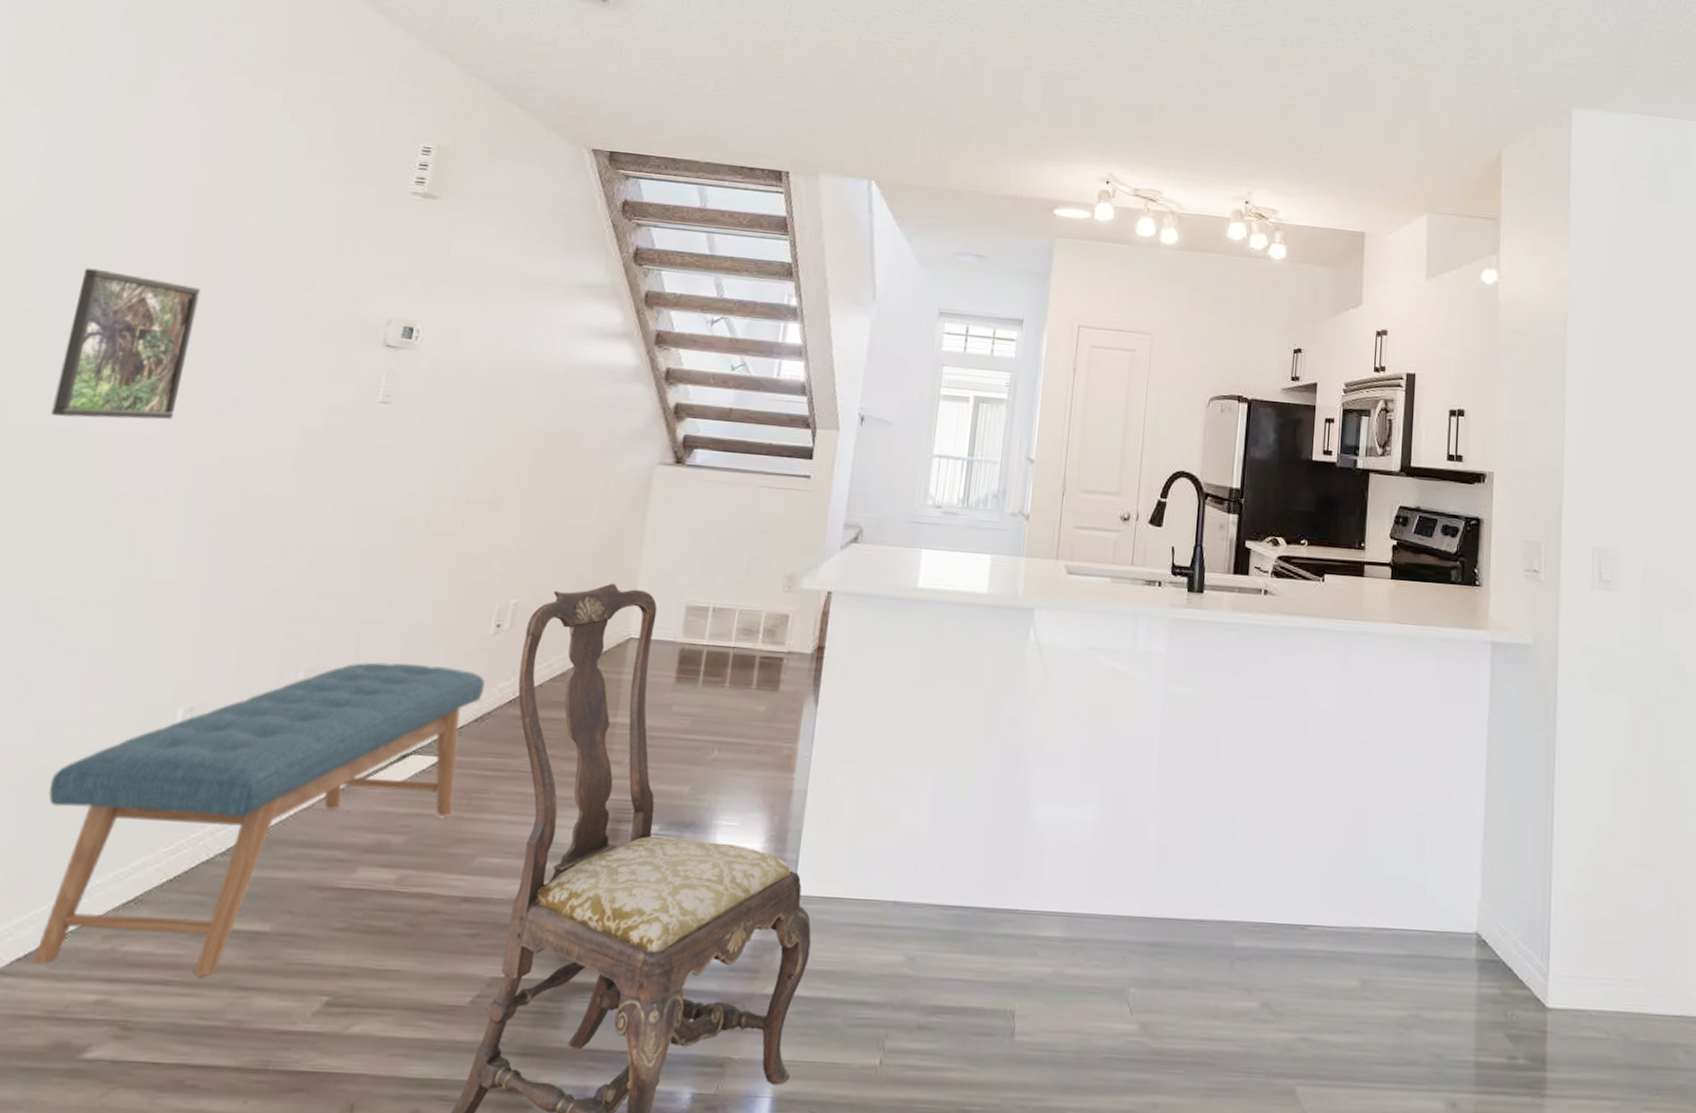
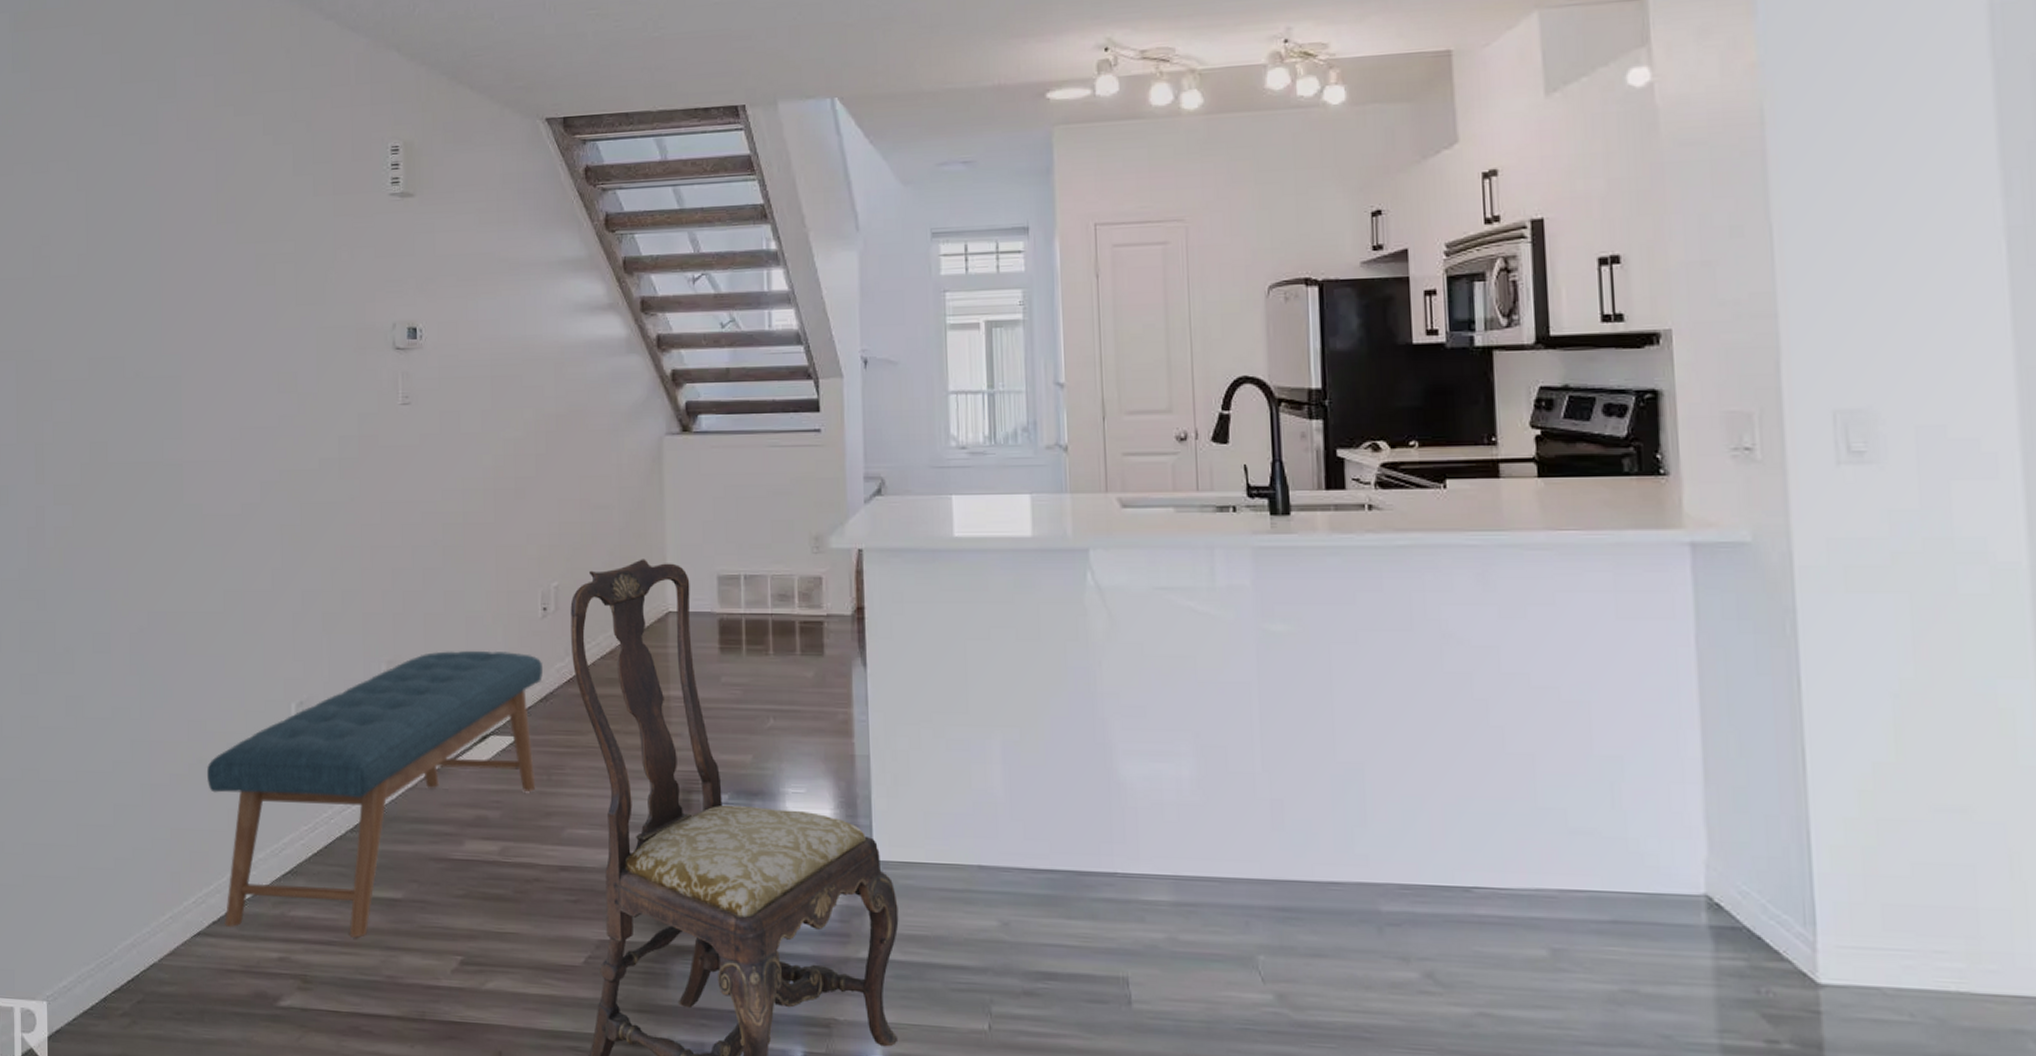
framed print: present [51,267,201,420] -> none [138,312,235,450]

